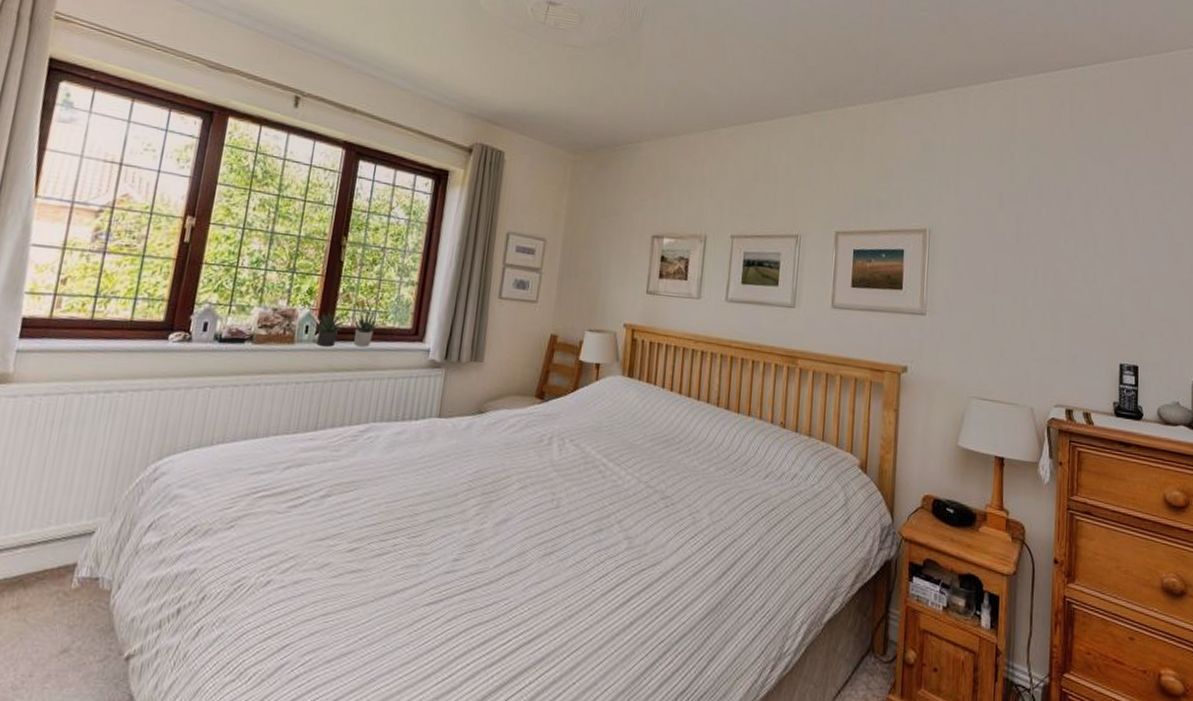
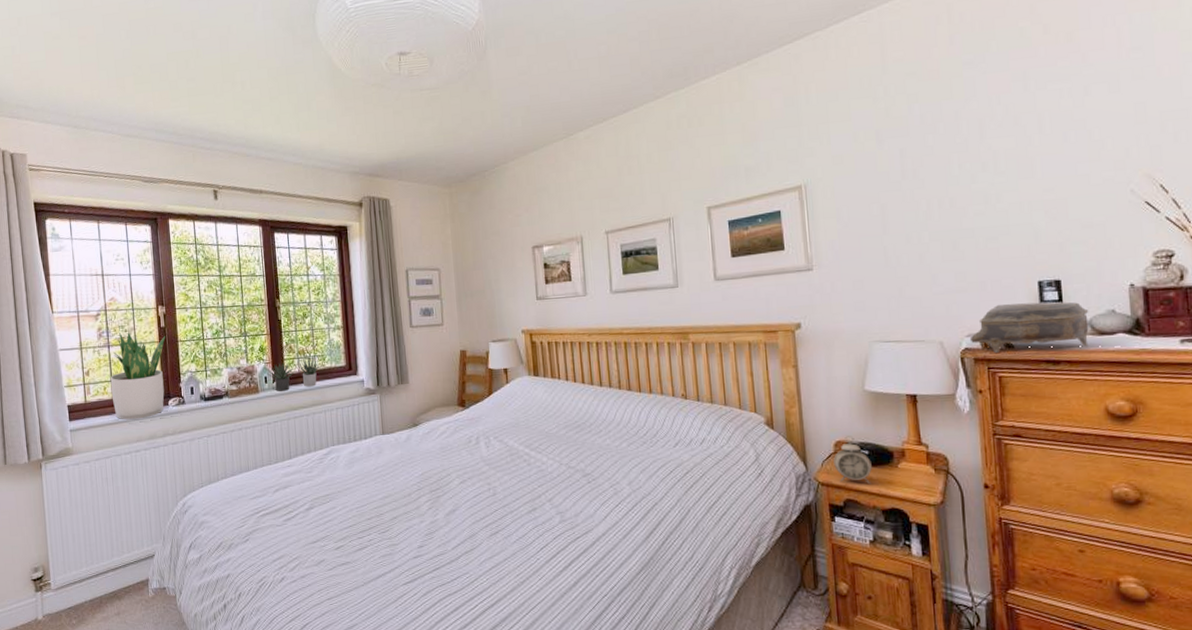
planter: none [89,238,187,352] -> present [110,332,165,420]
alarm clock: none [919,491,955,546] -> present [833,436,872,485]
jewelry box: none [1057,380,1159,435] -> present [969,302,1089,354]

